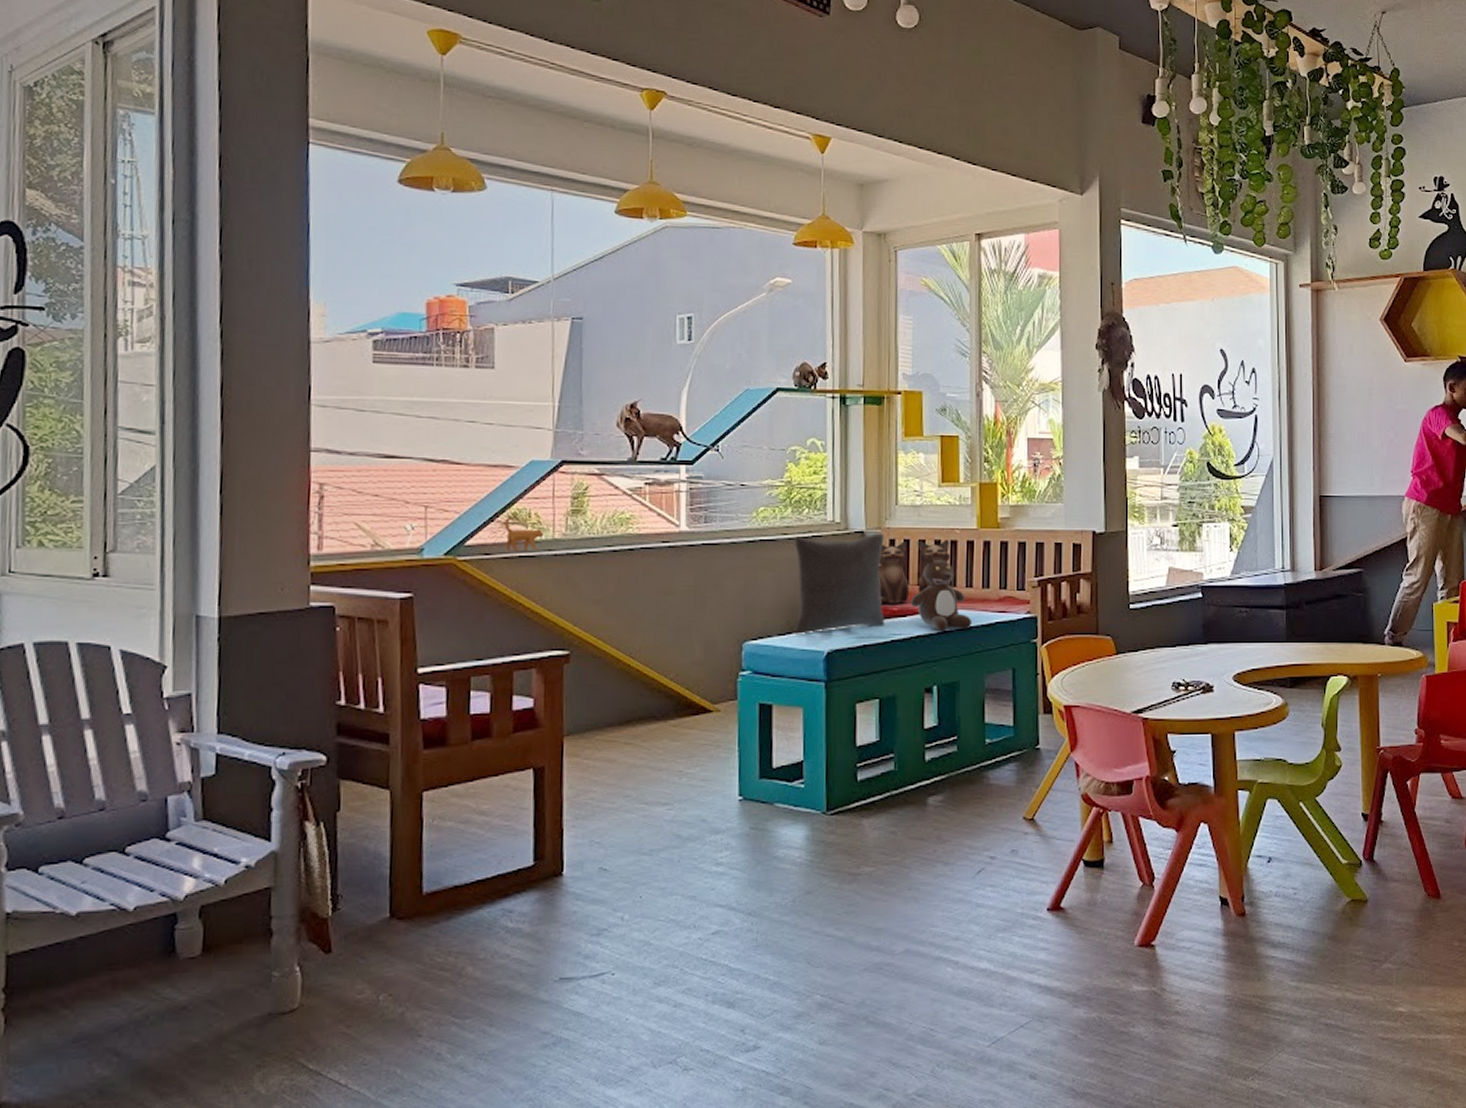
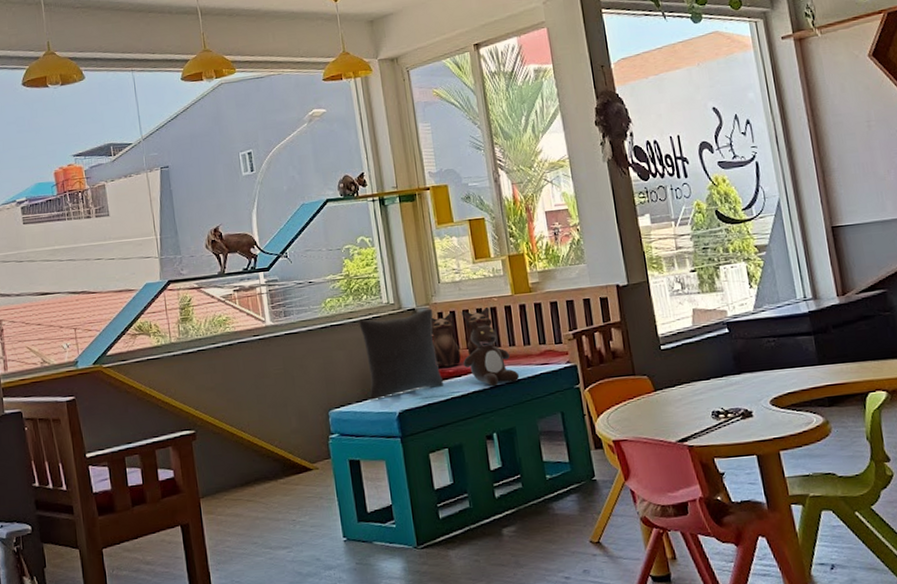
cat figurine: present [505,516,544,552] -> none [133,328,164,357]

